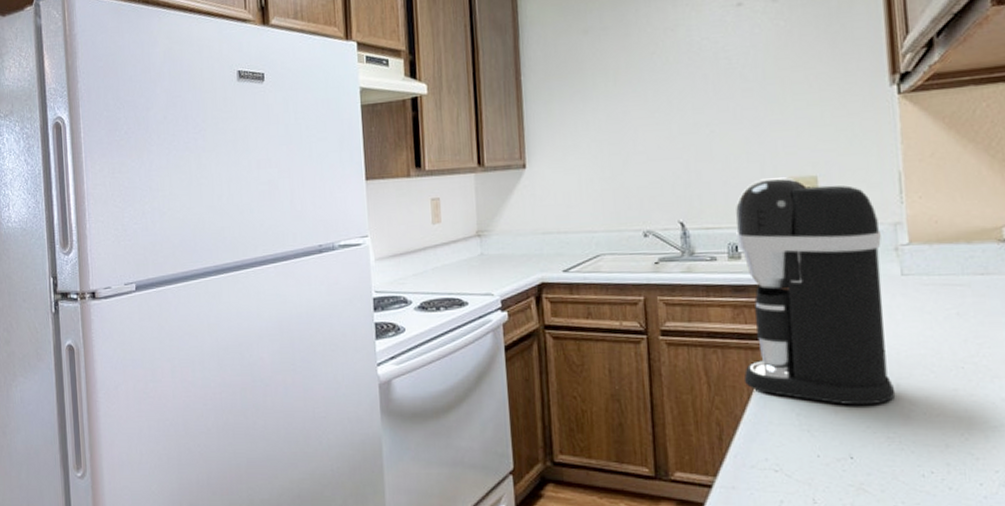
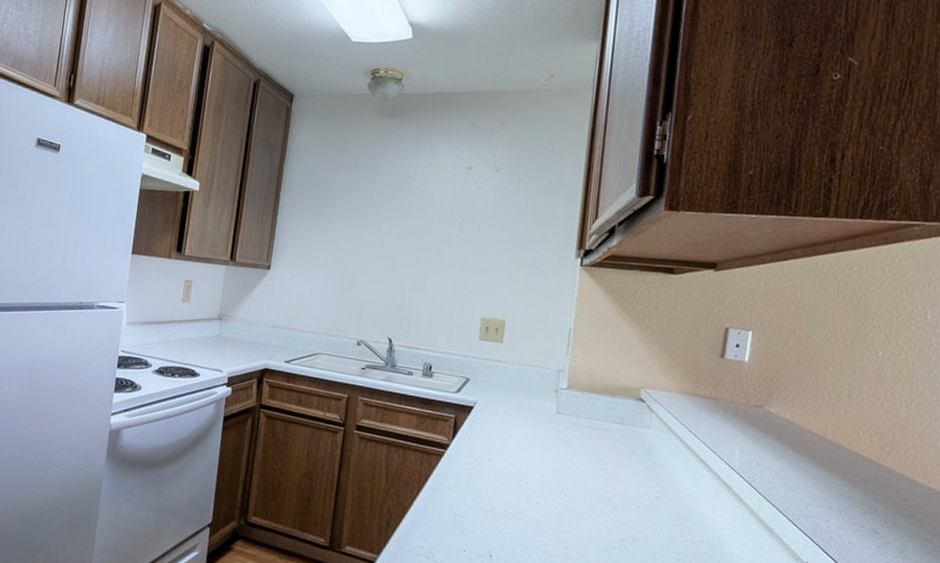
coffee maker: present [735,177,896,406] -> none [416,314,547,516]

